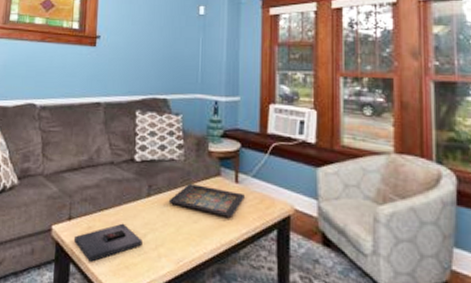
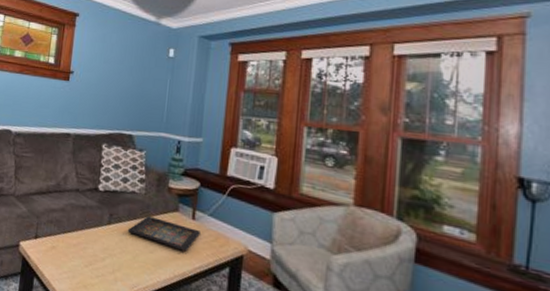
book: present [73,223,143,262] -> none [38,246,101,278]

